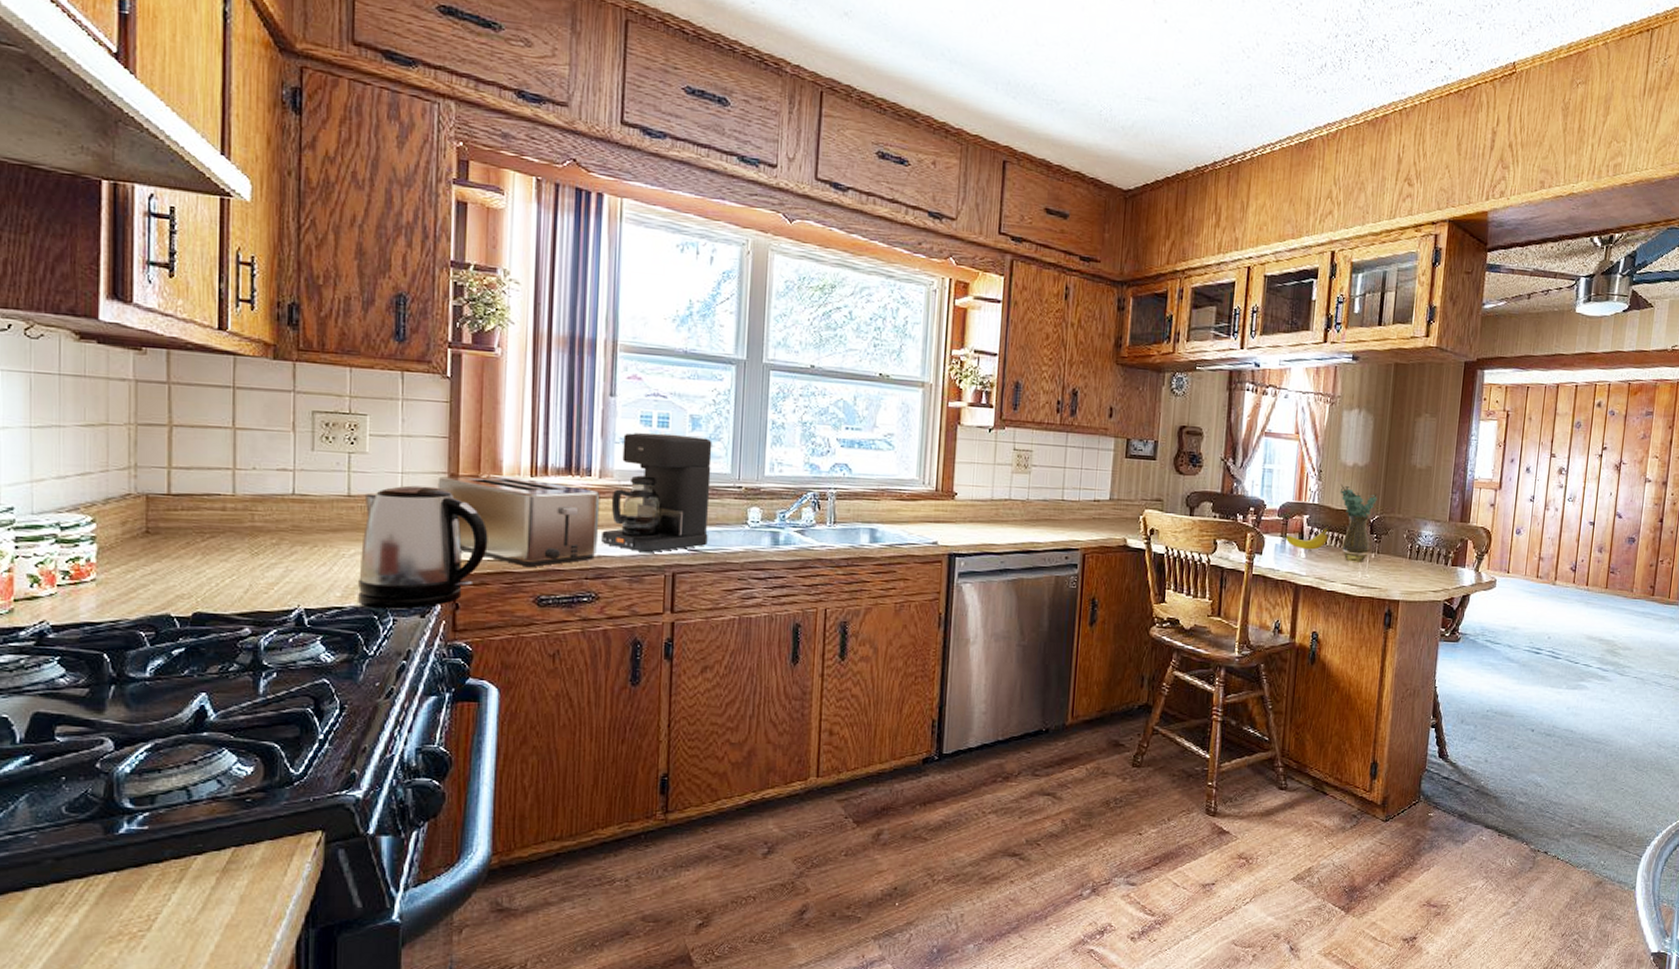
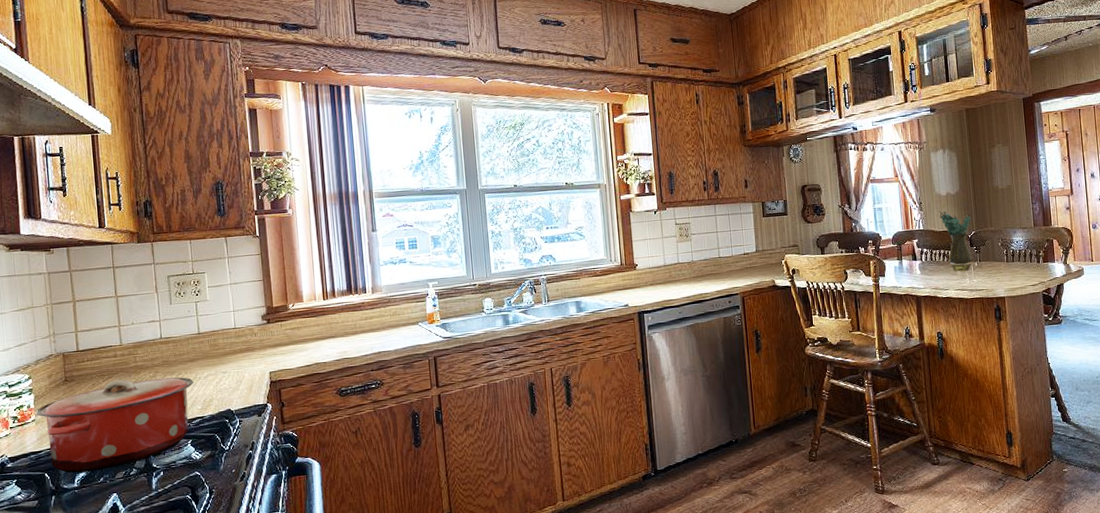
casserole: none [98,541,334,660] -> present [36,377,194,473]
kettle: present [356,485,488,610] -> none [209,318,300,415]
toaster: present [437,475,600,568] -> none [259,301,378,369]
coffee maker: present [602,432,712,553] -> none [379,251,457,345]
fruit: present [1285,526,1330,550] -> none [901,246,937,268]

